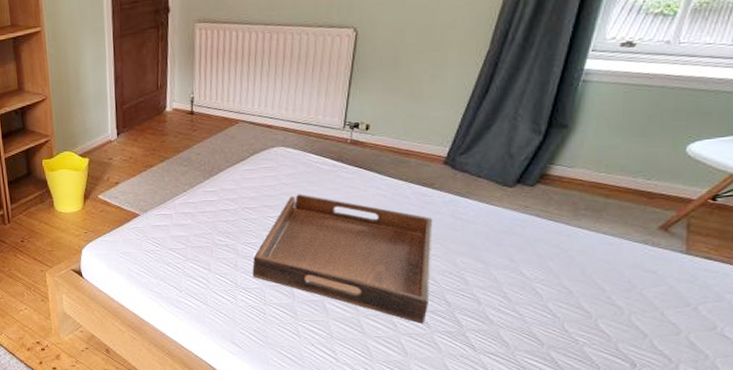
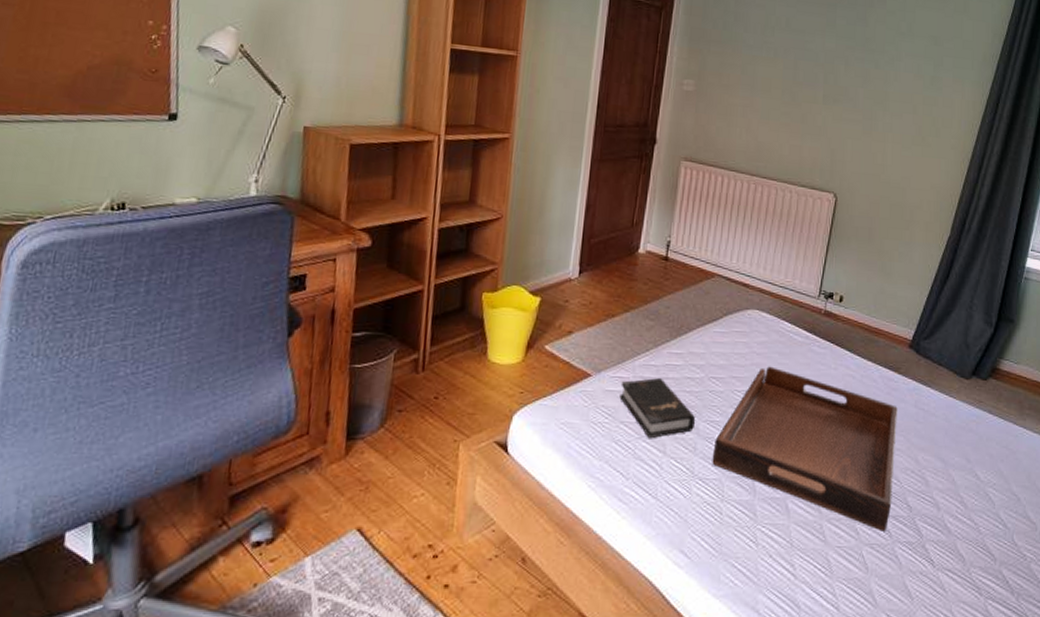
hardback book: none [165,211,233,260] -> present [620,377,695,439]

